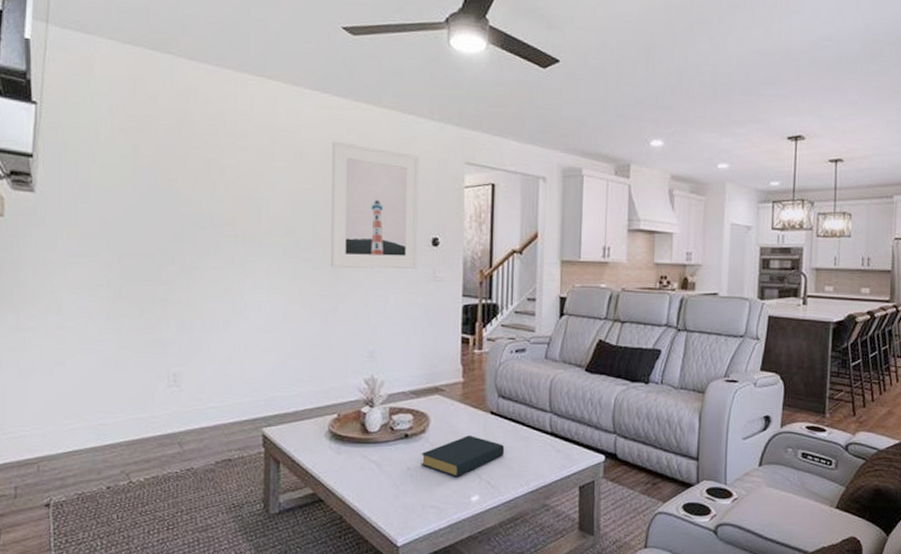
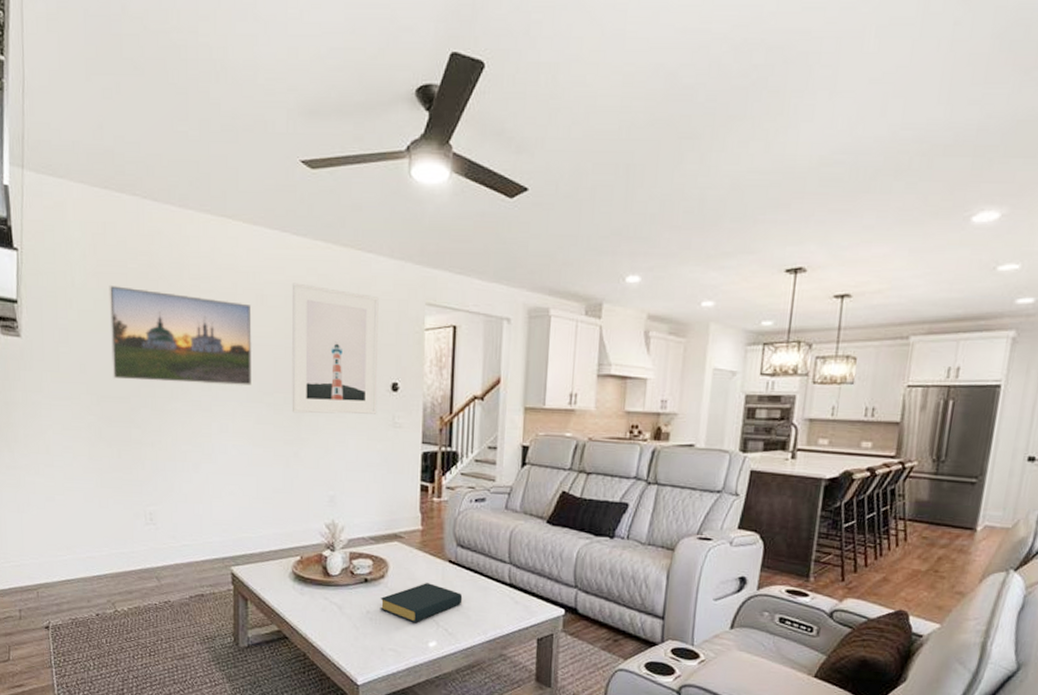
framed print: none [136,140,291,242] -> present [109,284,253,386]

